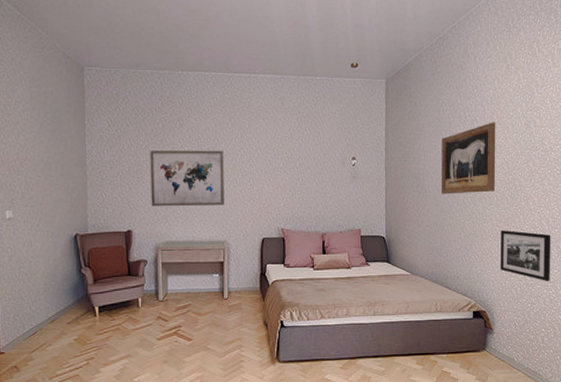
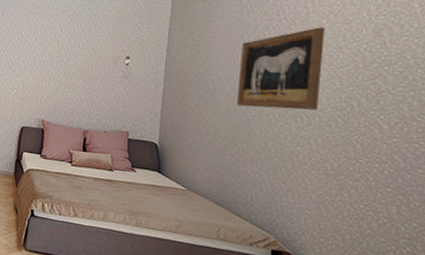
picture frame: present [500,230,551,282] -> none [319,159,410,237]

